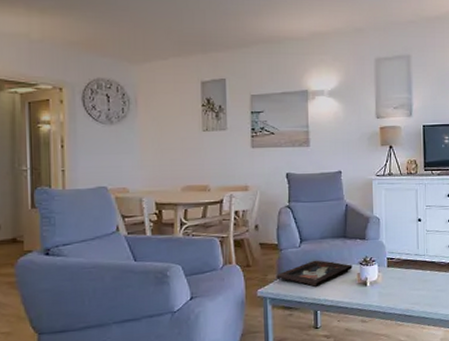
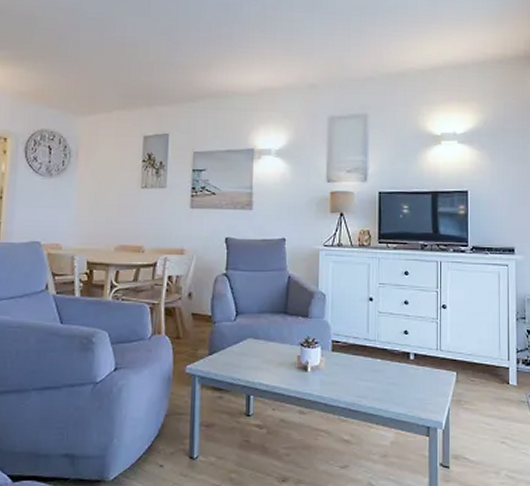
decorative tray: present [276,260,353,288] -> none [207,337,292,368]

